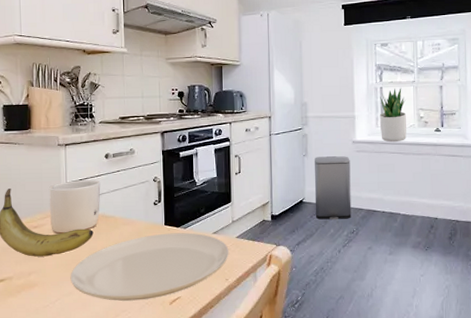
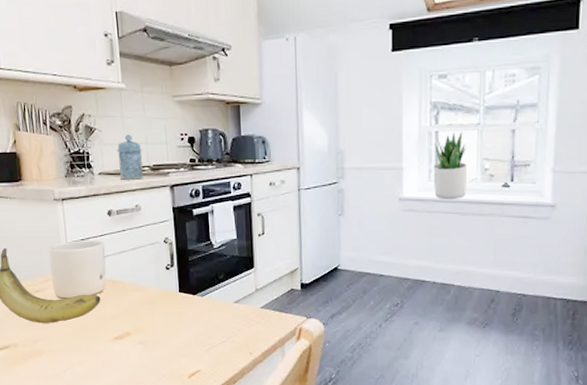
plate: present [70,233,229,301] -> none [79,301,253,373]
canister: none [116,90,138,128] -> present [117,135,143,180]
pedal bin: present [314,156,352,220] -> none [351,216,396,291]

